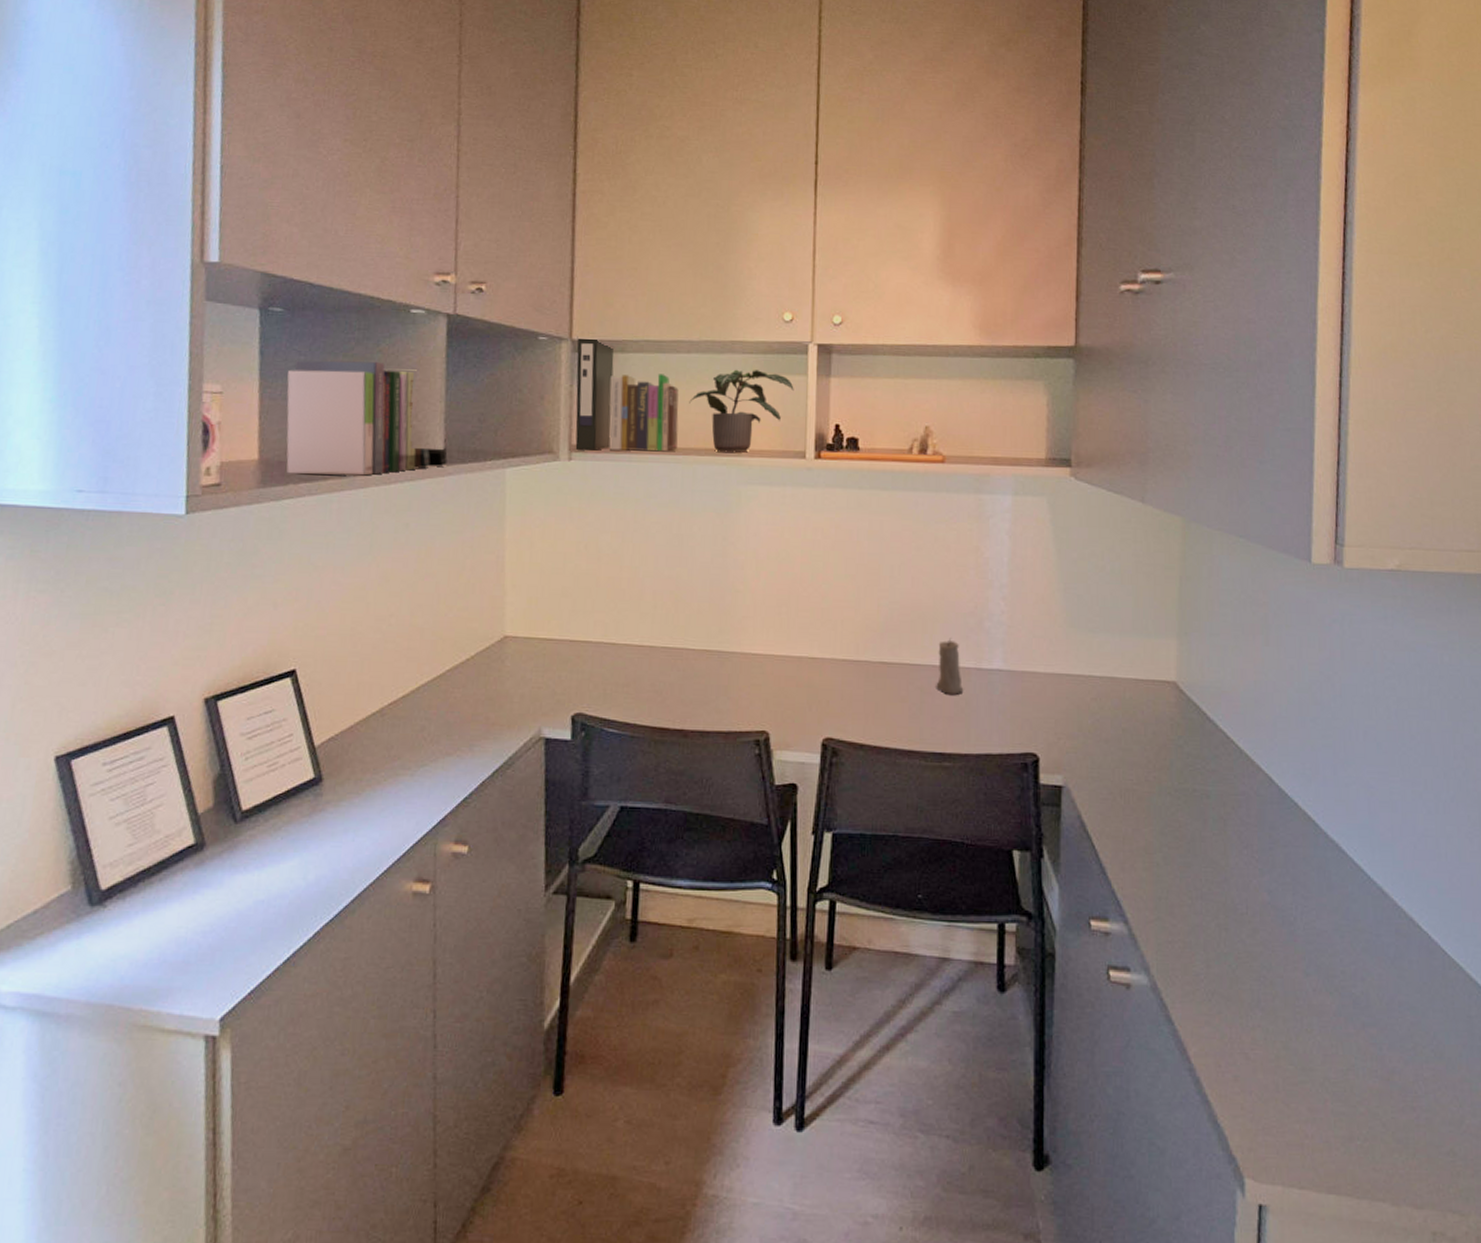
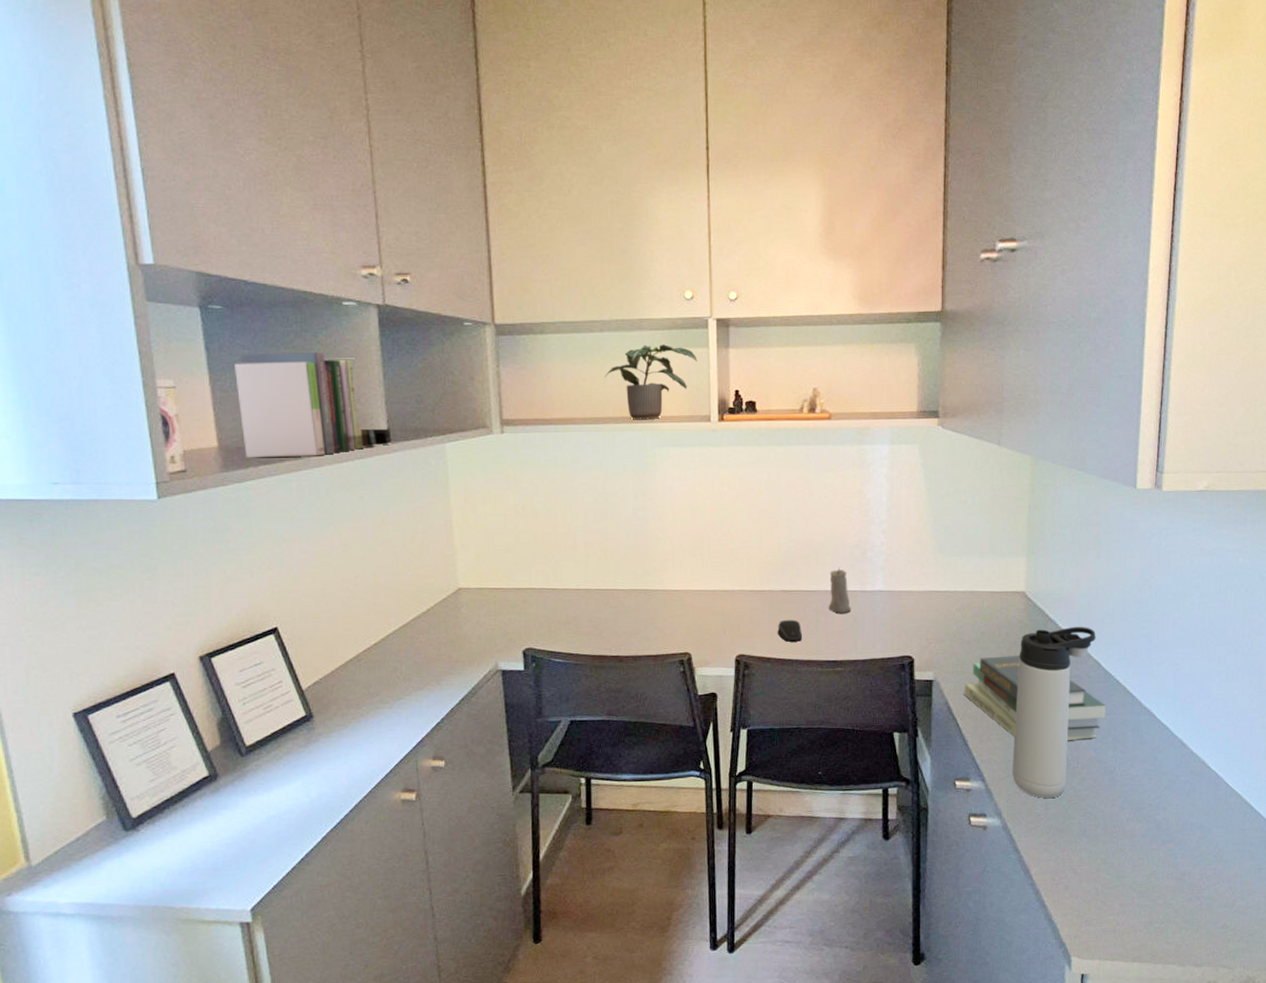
binder: present [575,336,614,451] -> none [499,321,537,424]
books: present [609,374,679,452] -> none [532,352,597,422]
computer mouse: none [874,698,903,726] -> present [778,619,802,642]
books: none [1101,761,1282,877] -> present [964,655,1106,740]
thermos bottle: none [1163,729,1266,952] -> present [1012,626,1096,798]

